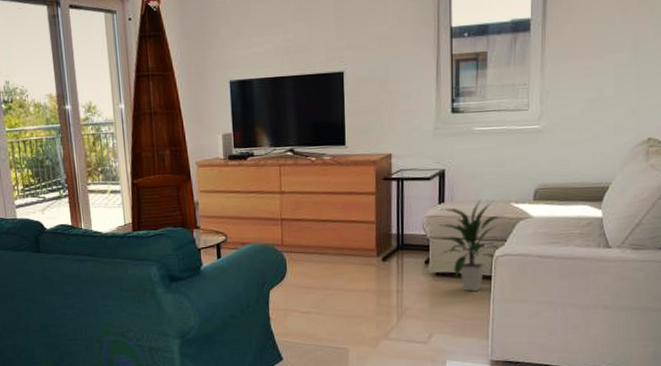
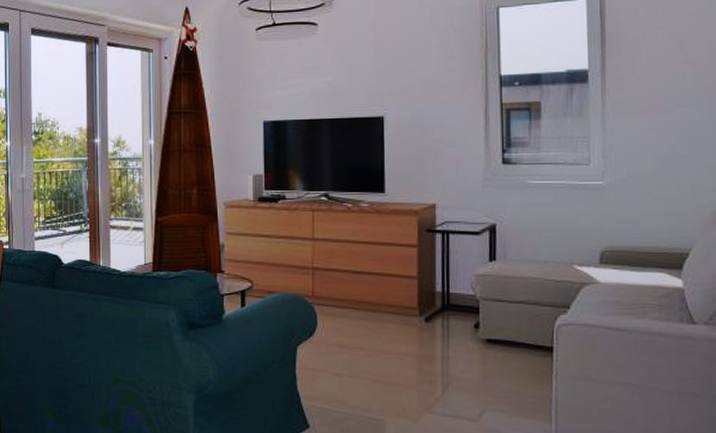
indoor plant: present [438,200,504,292] -> none [489,259,566,364]

